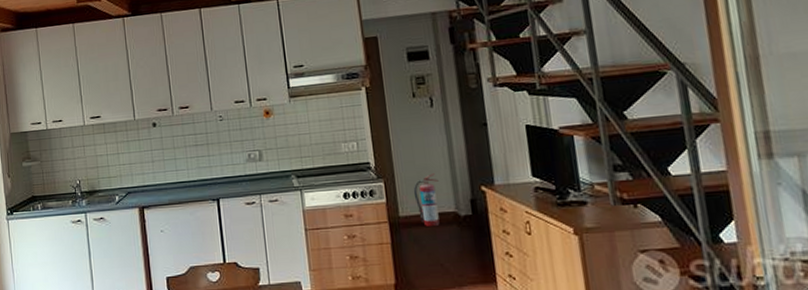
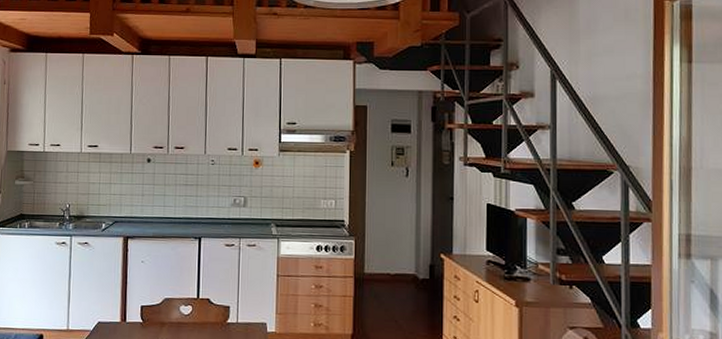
fire extinguisher: present [413,173,440,227] -> none [380,237,404,286]

